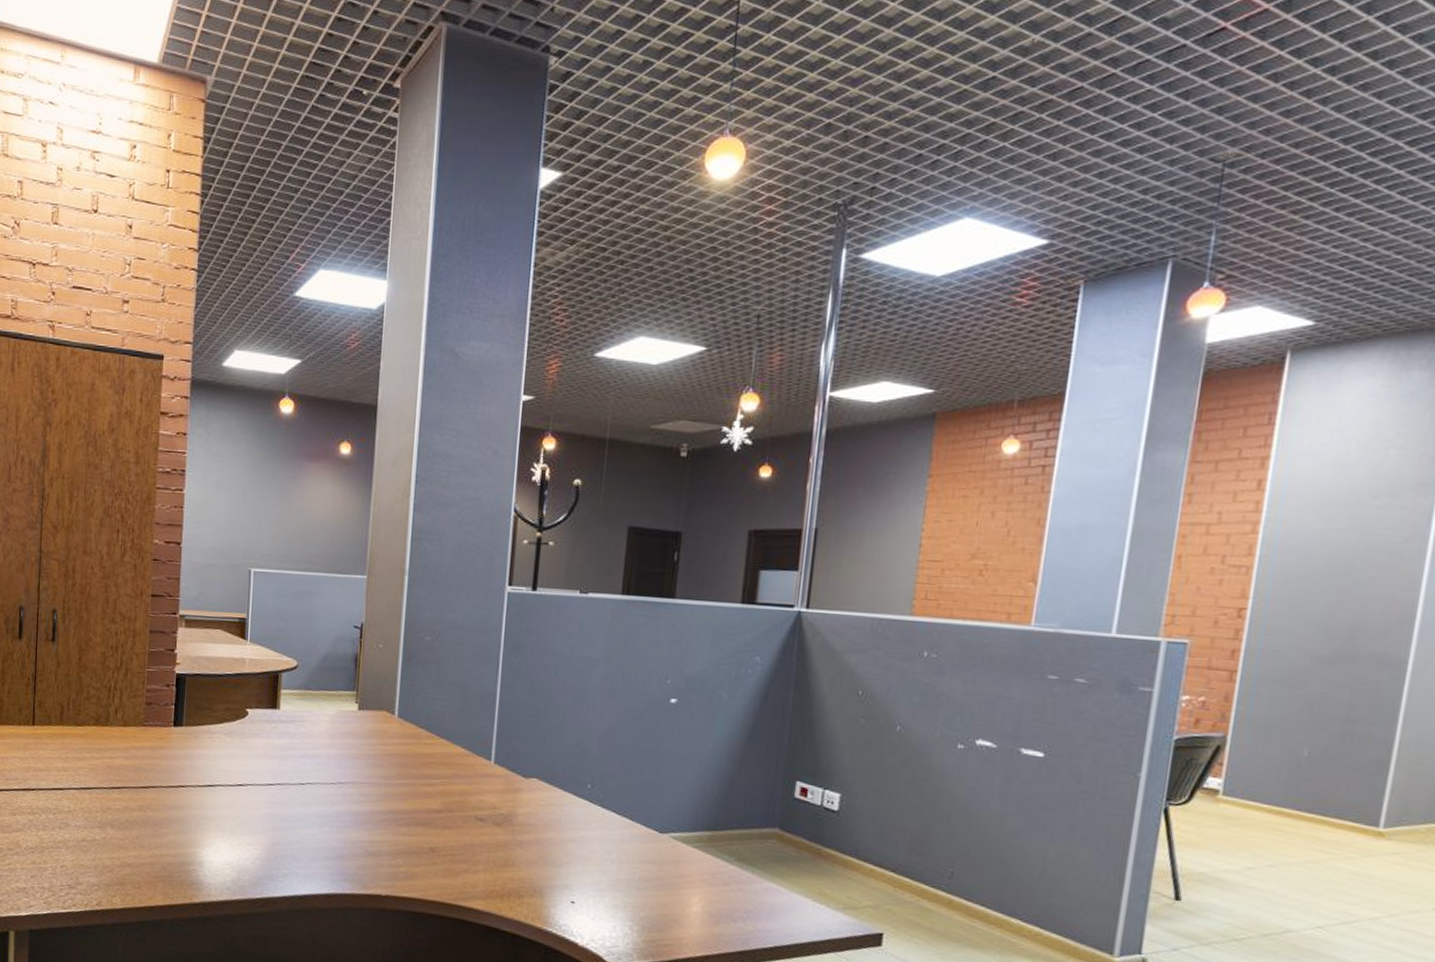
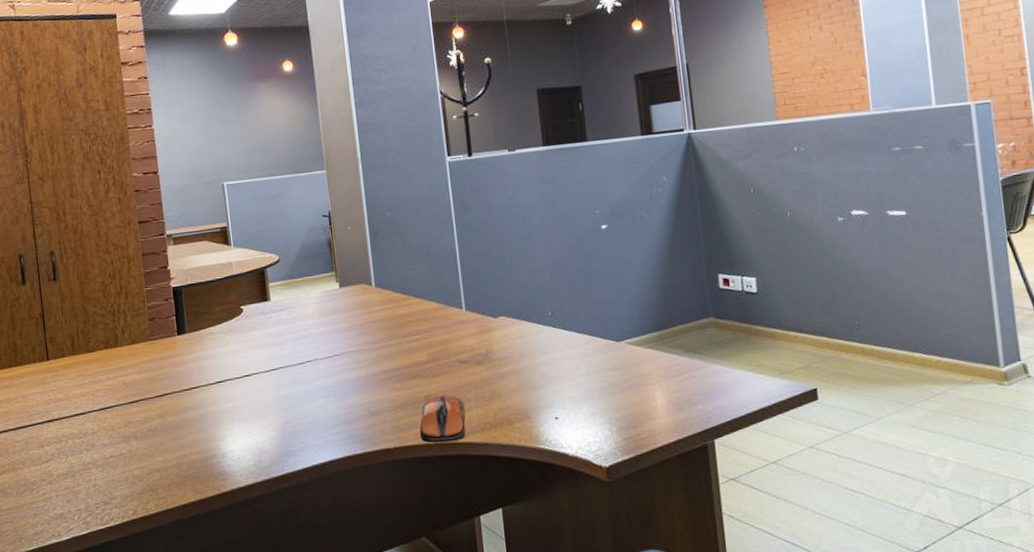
computer mouse: none [417,850,473,903] -> present [420,395,466,443]

